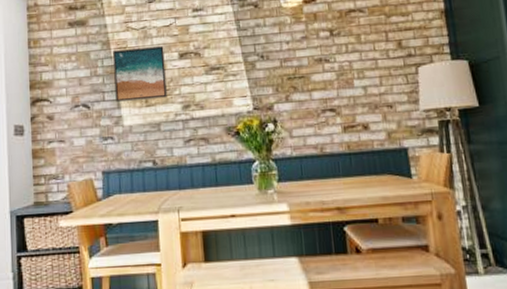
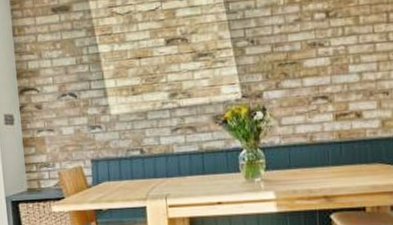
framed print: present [113,46,167,102] -> none [98,32,154,91]

